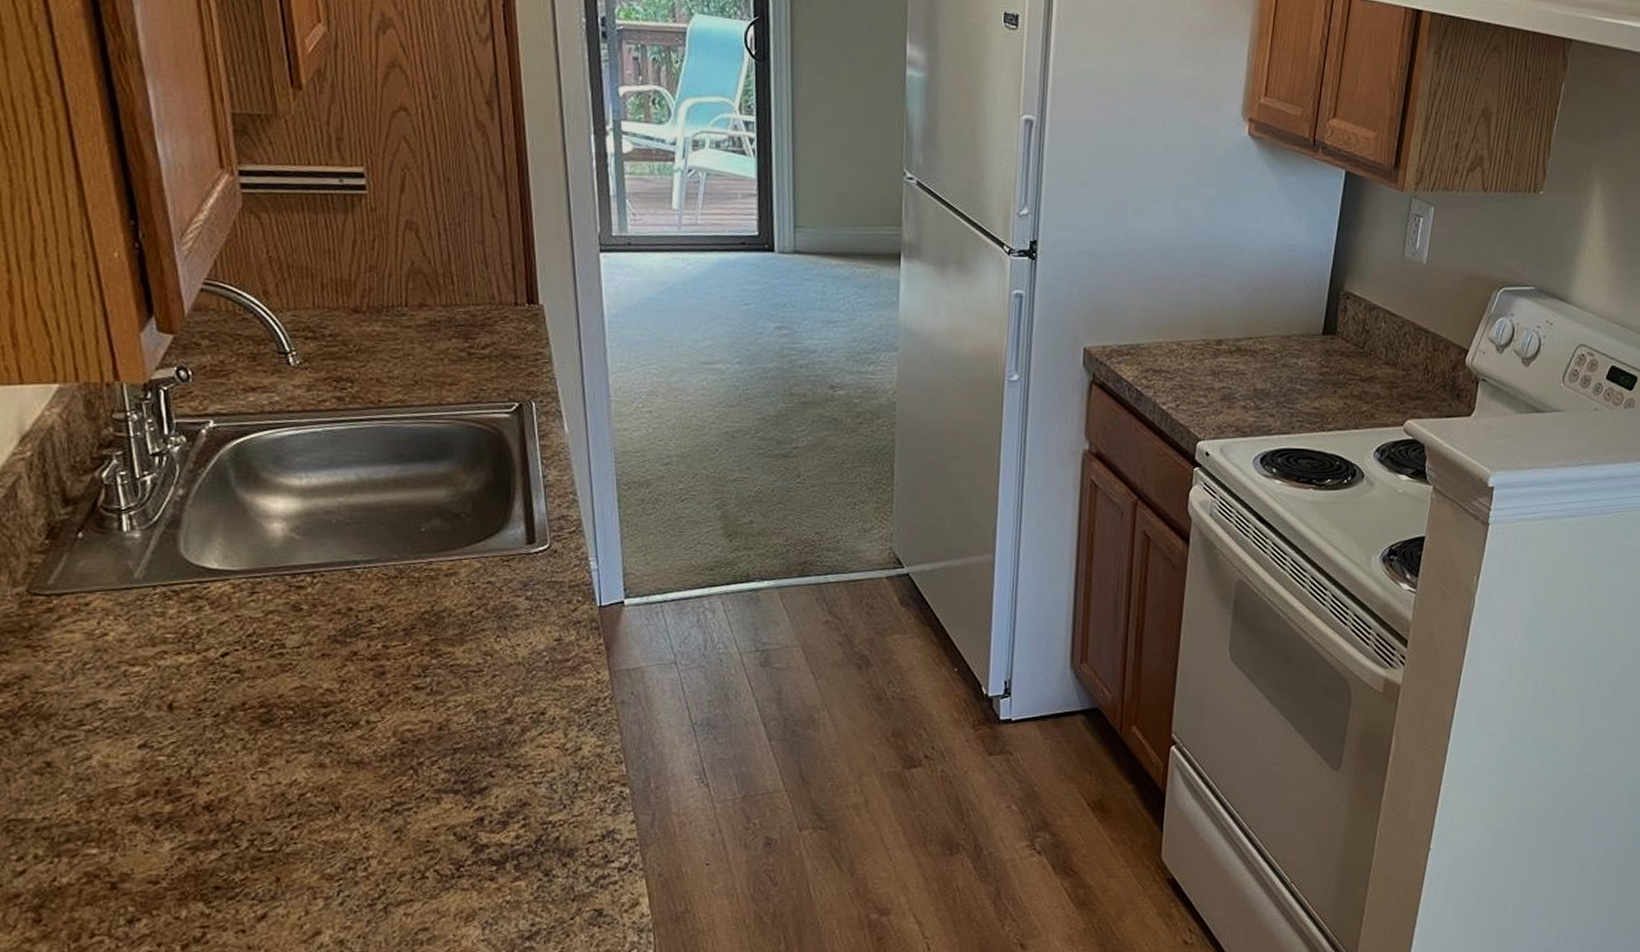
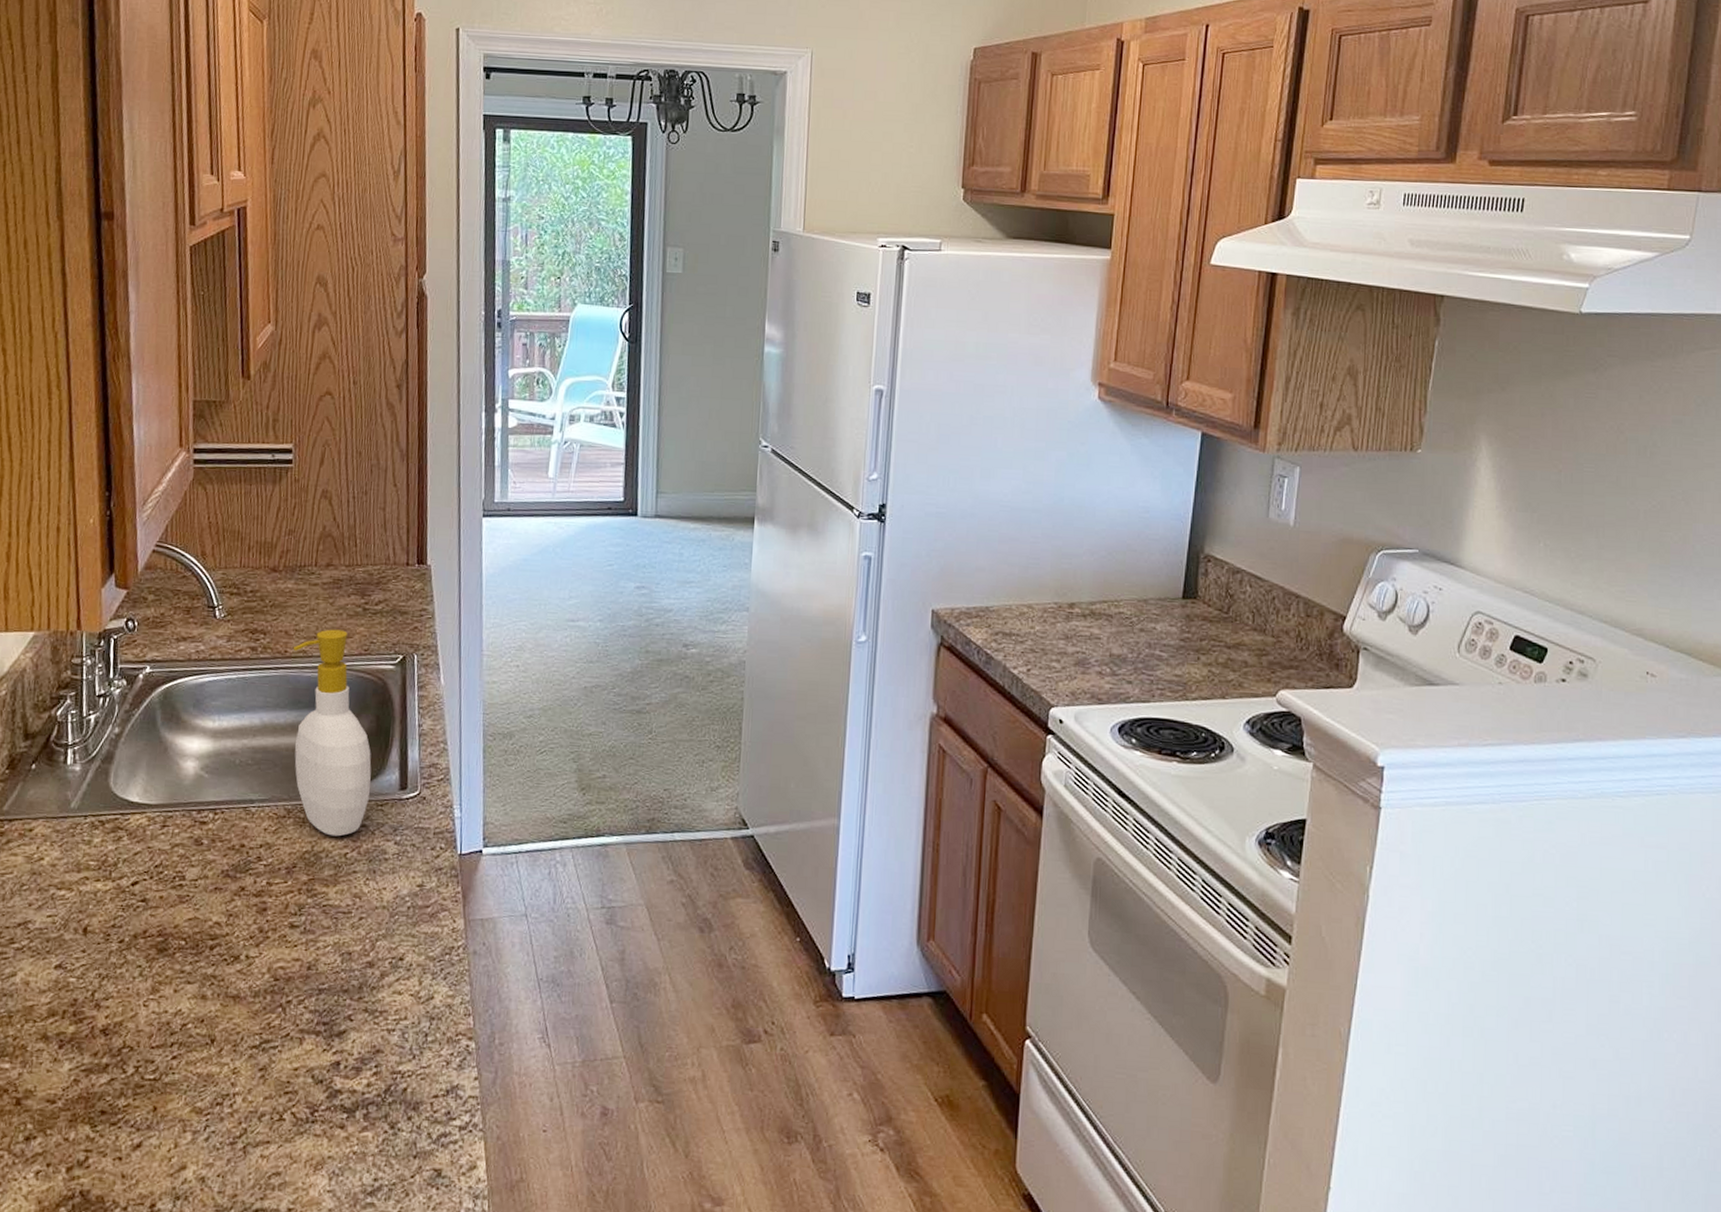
soap bottle: none [387,376,493,595] -> present [292,629,372,837]

